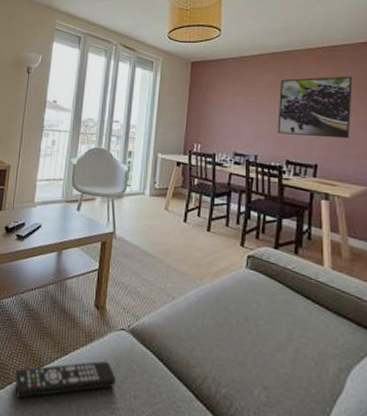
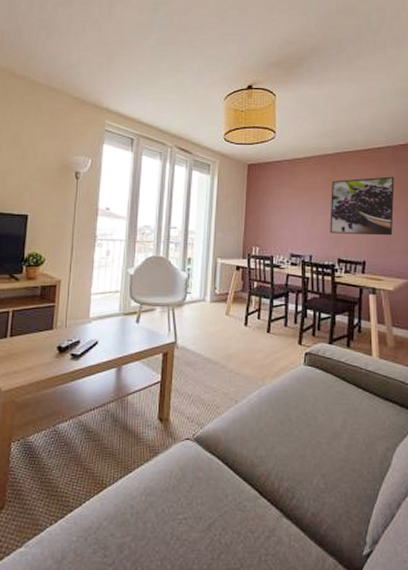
remote control: present [15,361,116,399] -> none [76,473,182,526]

